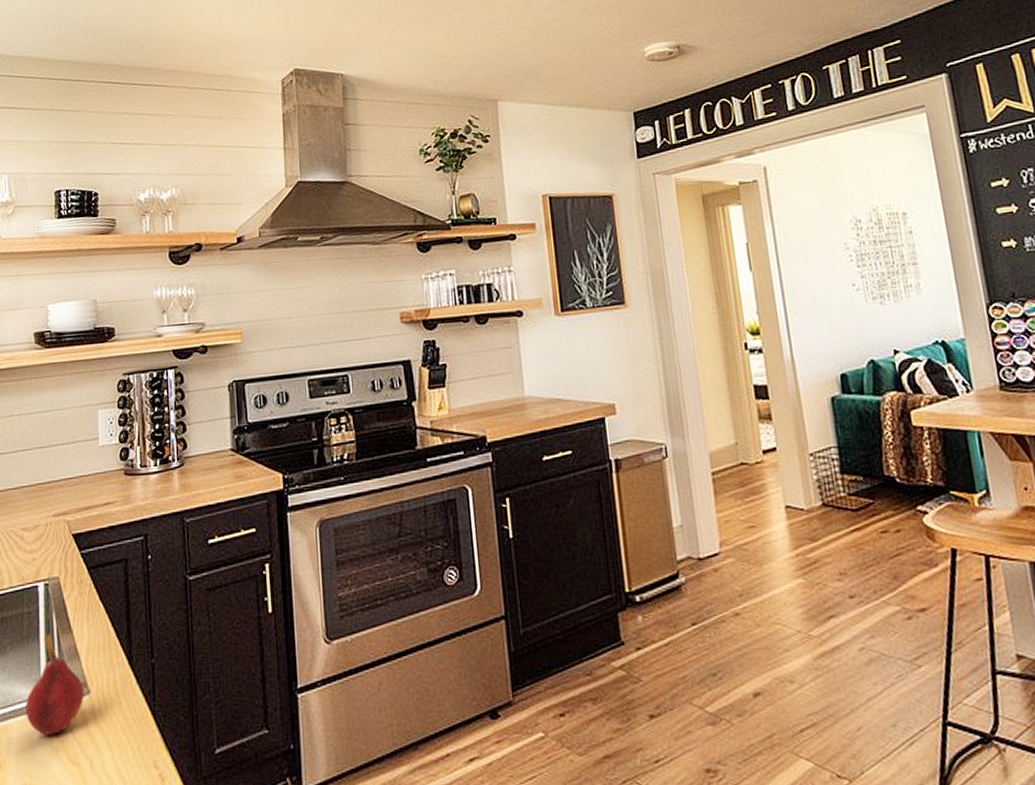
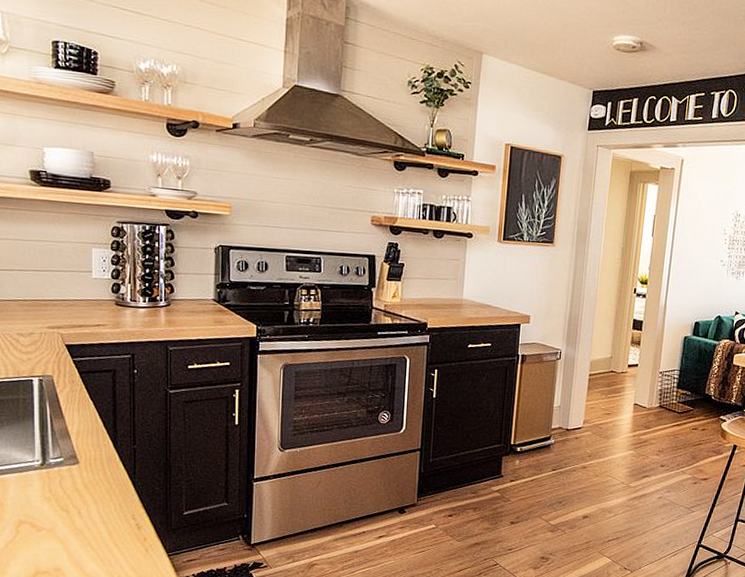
fruit: present [26,634,84,735] -> none [21,417,73,489]

